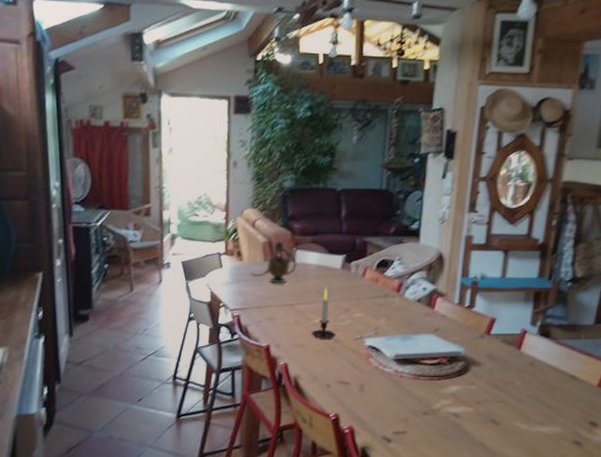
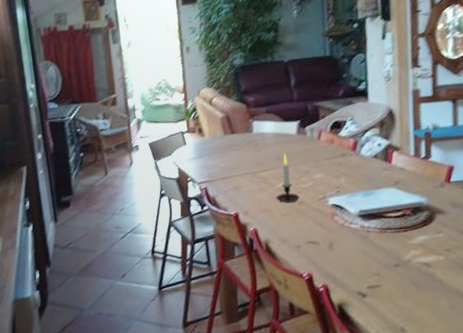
teapot: present [250,241,297,284] -> none [212,114,255,155]

